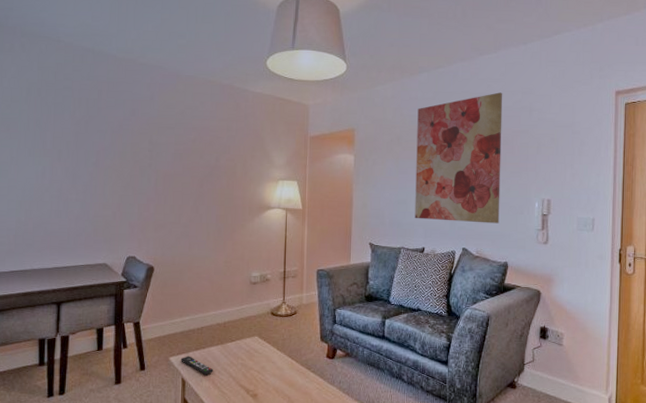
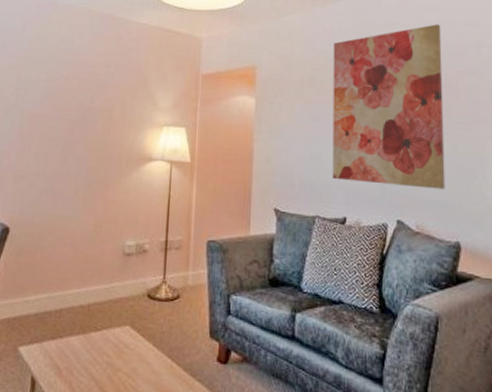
remote control: present [181,356,213,375] -> none [32,346,71,374]

